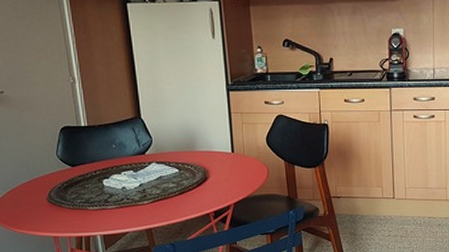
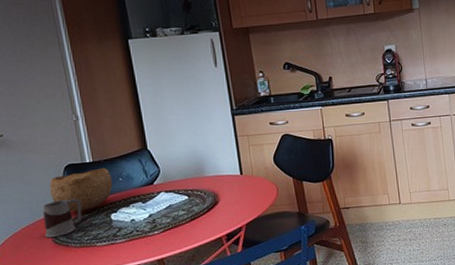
mug: none [39,161,76,196] -> present [43,198,83,238]
bowl: none [46,133,105,175] -> present [50,167,112,213]

